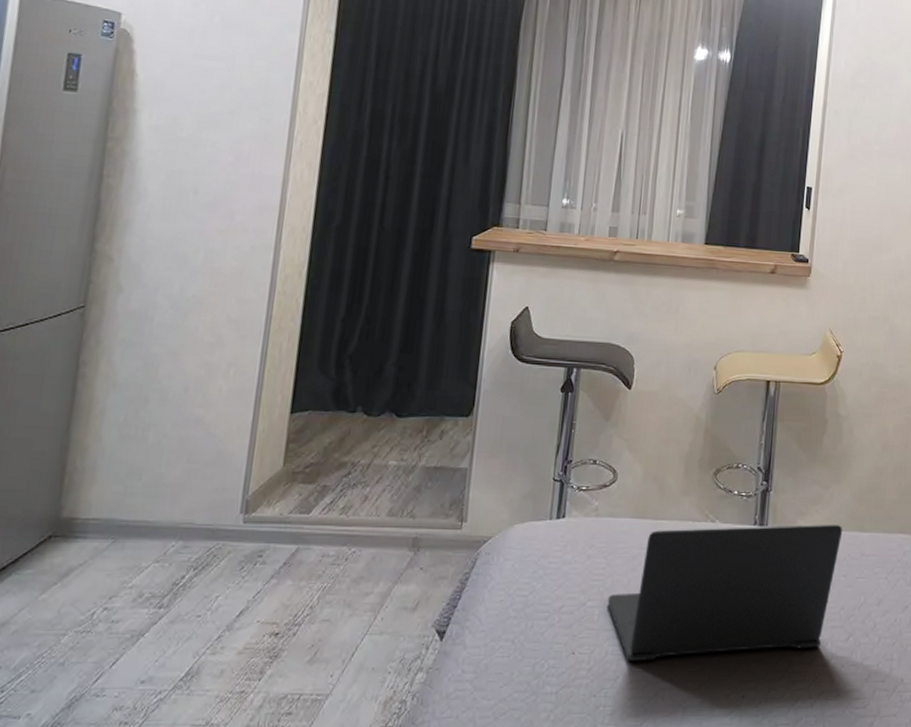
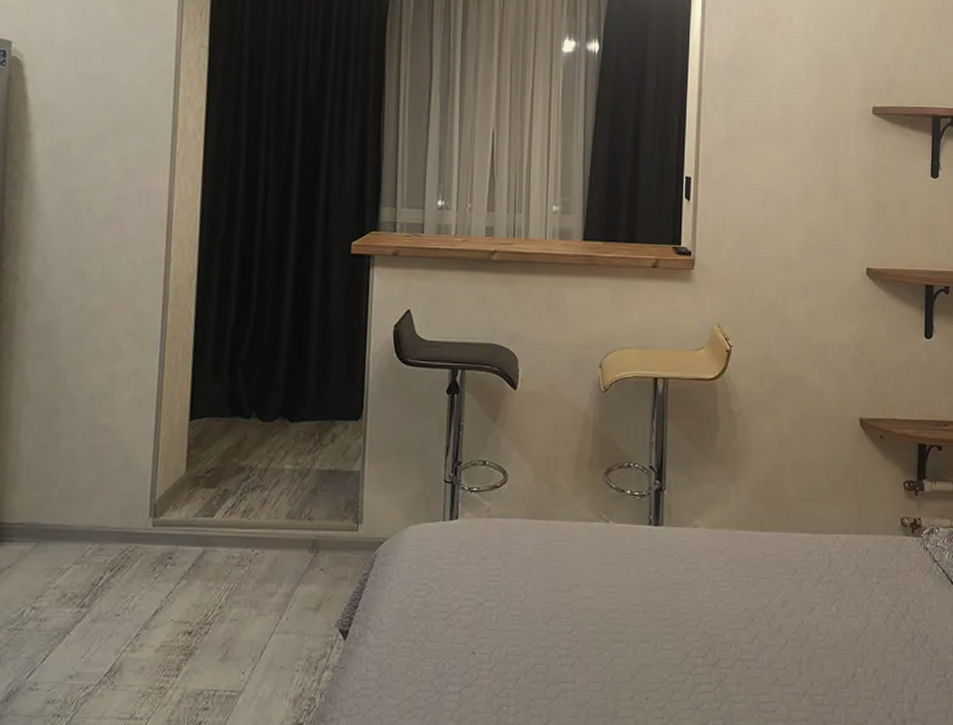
laptop: present [607,525,843,661] -> none [505,524,742,661]

